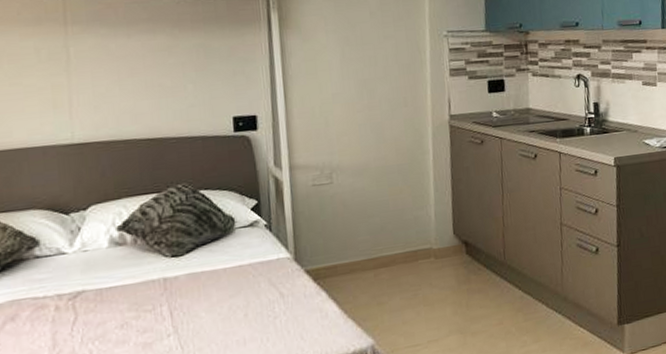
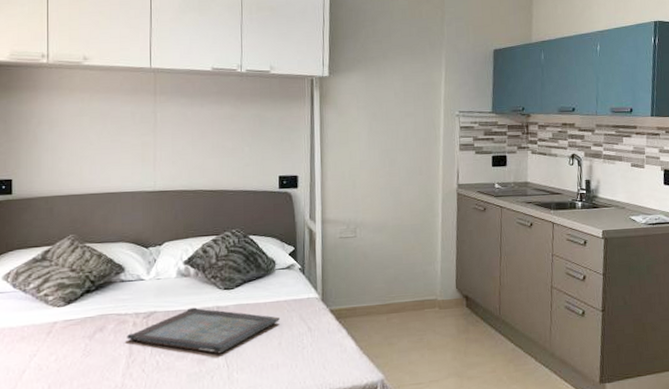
serving tray: none [48,281,244,335] -> present [127,307,280,354]

